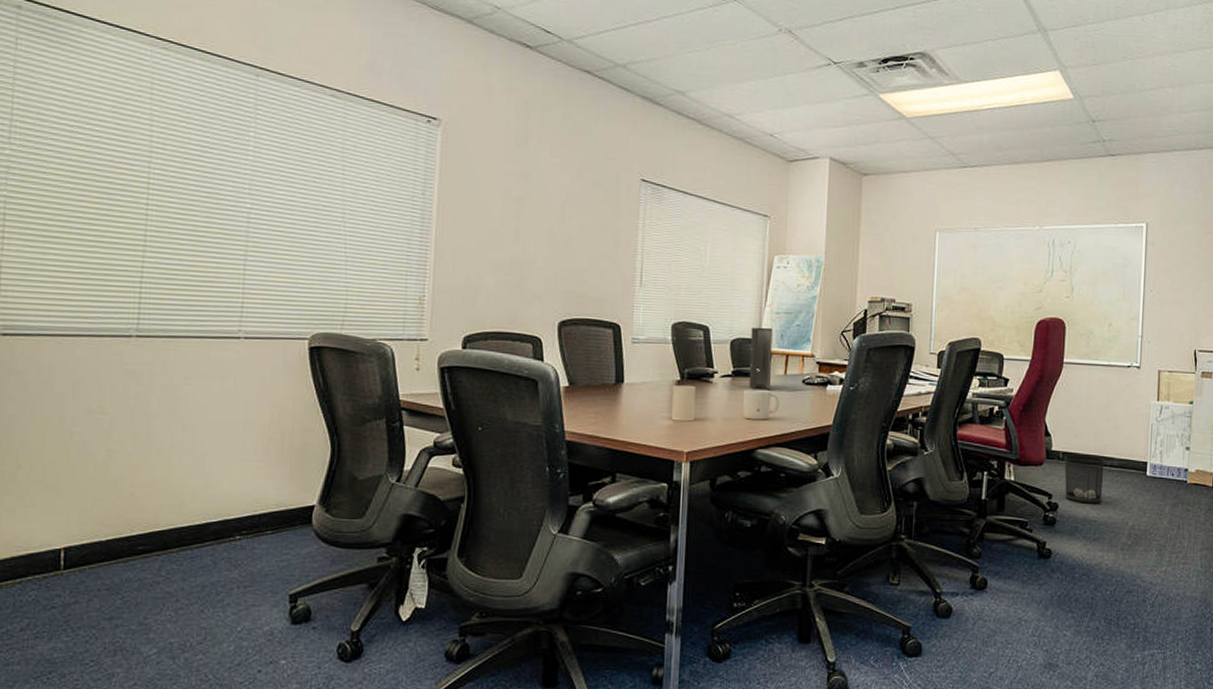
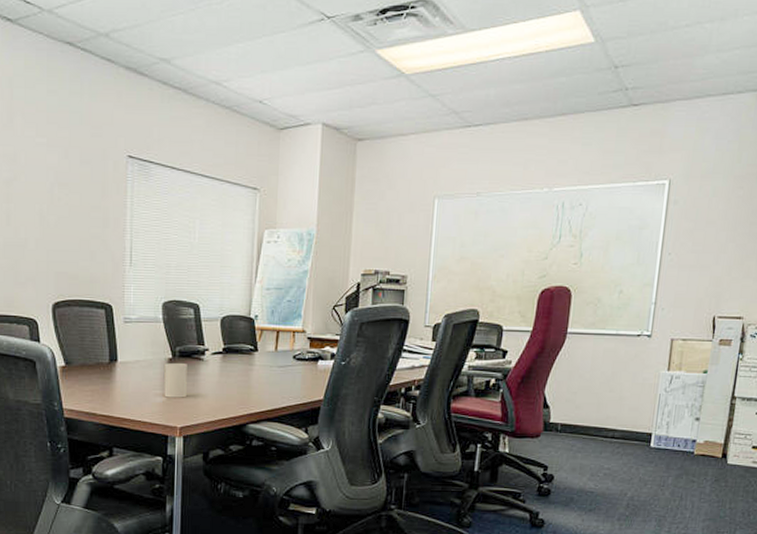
mug: present [742,389,780,420] -> none [233,365,271,396]
binder: present [749,327,773,392] -> none [239,303,263,368]
waste bin: present [1064,455,1105,504] -> none [562,427,606,475]

